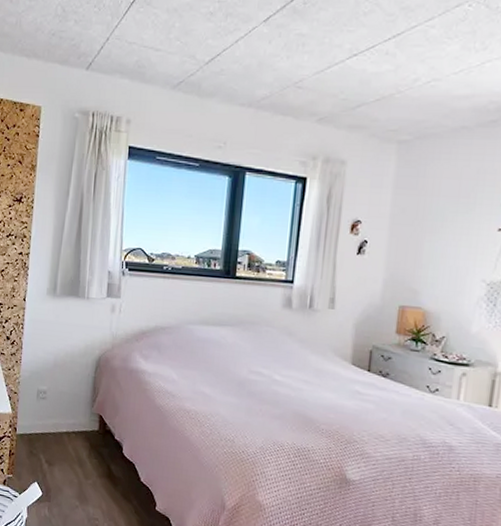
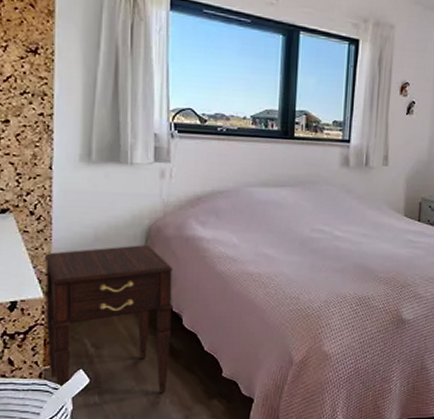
nightstand: none [12,373,117,517] -> present [44,245,173,394]

